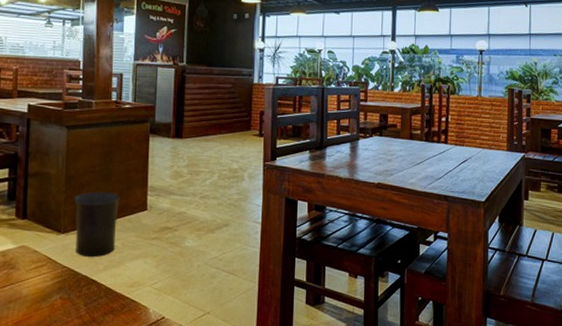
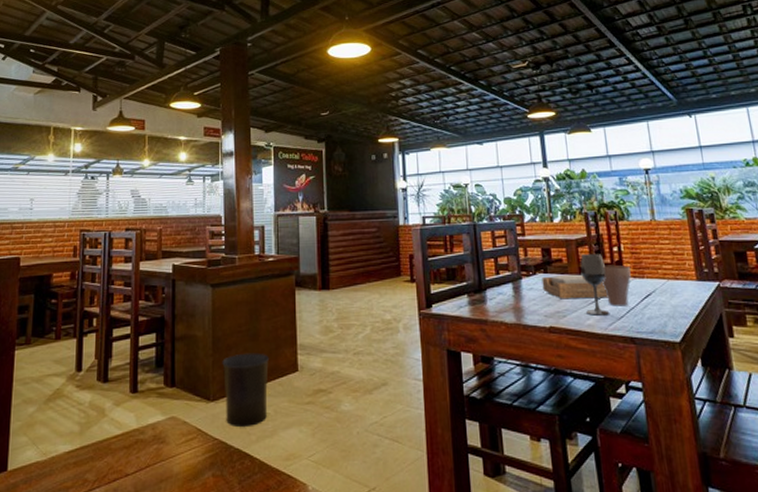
napkin holder: none [376,138,431,161] -> present [541,274,608,299]
wine glass: none [411,122,433,176] -> present [580,254,610,316]
cup: none [427,132,453,169] -> present [601,264,631,306]

